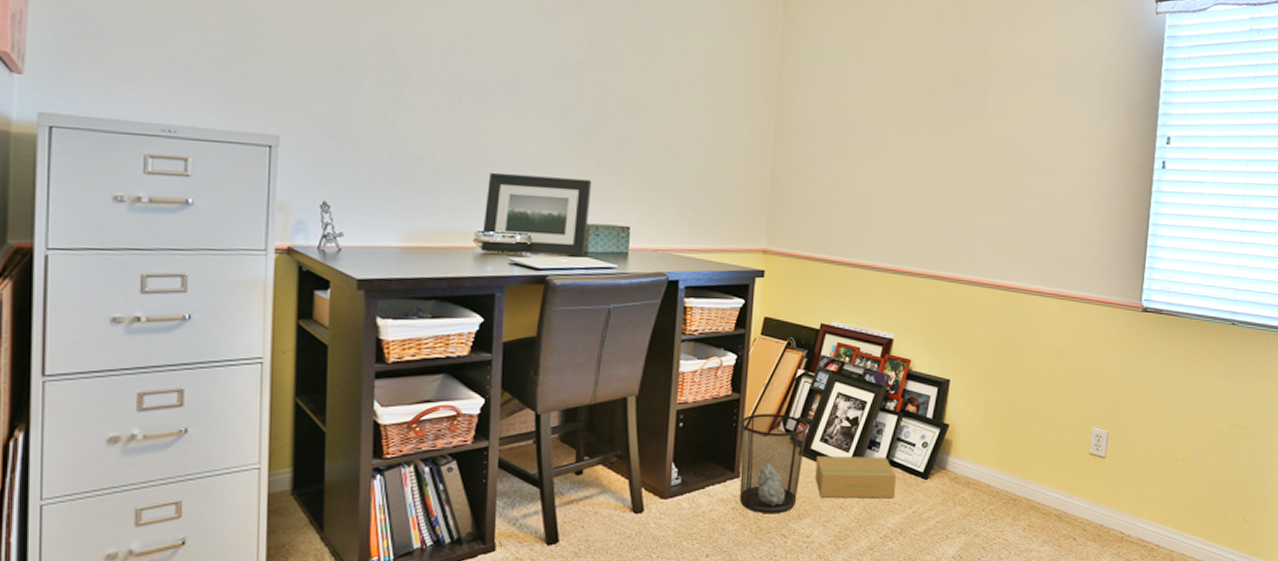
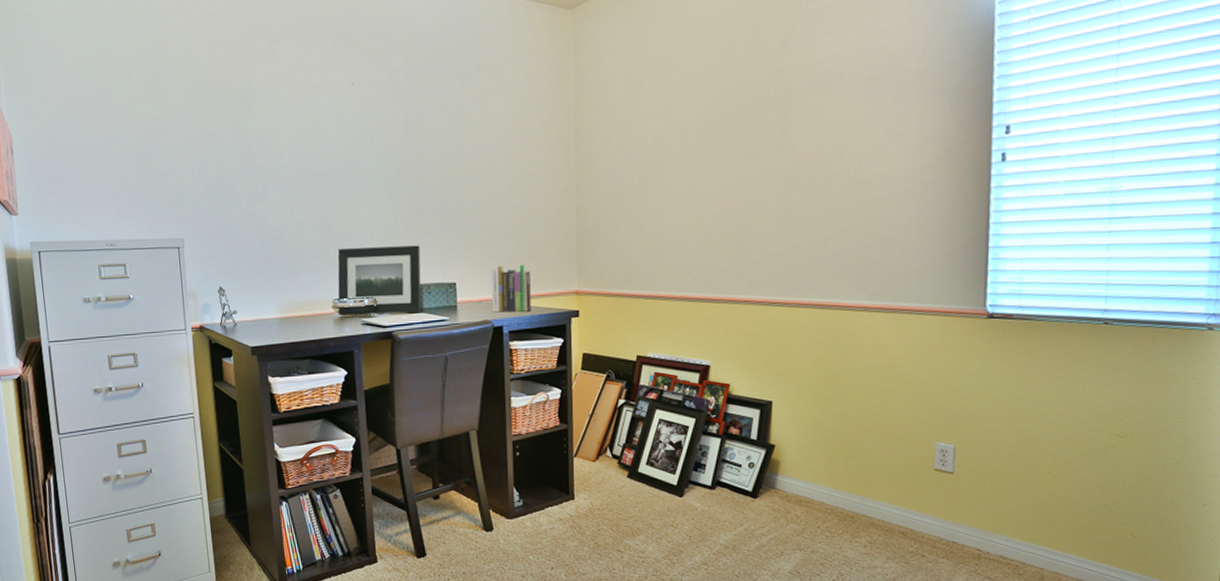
books: none [668,212,717,267] -> present [491,264,532,313]
waste bin: present [739,414,809,514] -> none [570,441,634,532]
box: present [815,456,896,499] -> none [644,478,724,517]

